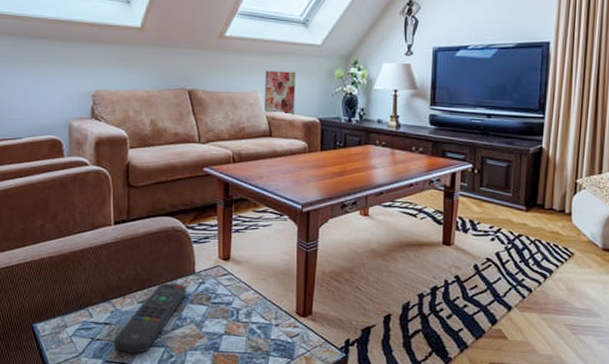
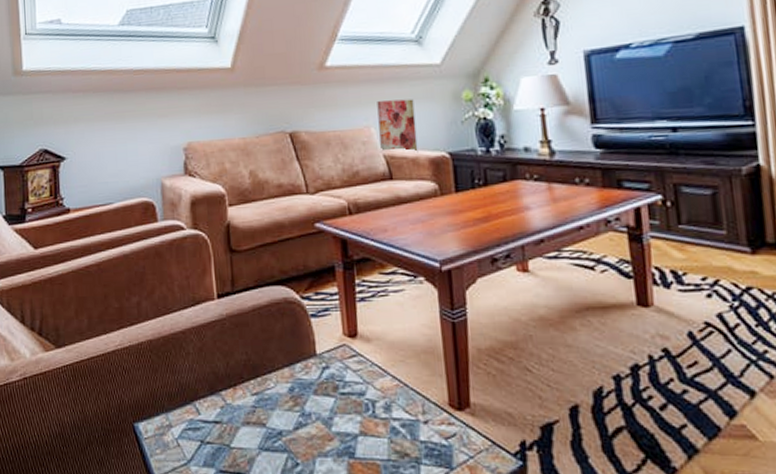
remote control: present [113,282,187,353] -> none [226,368,309,460]

